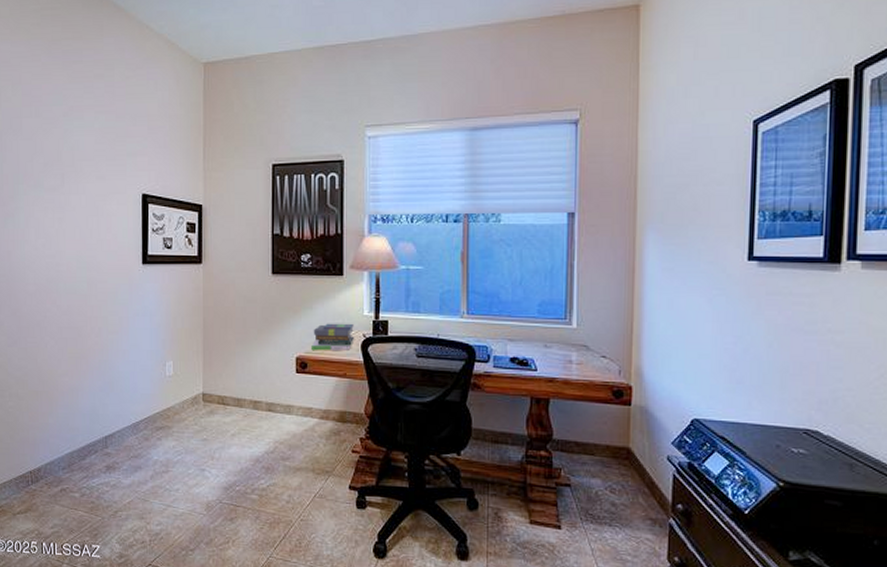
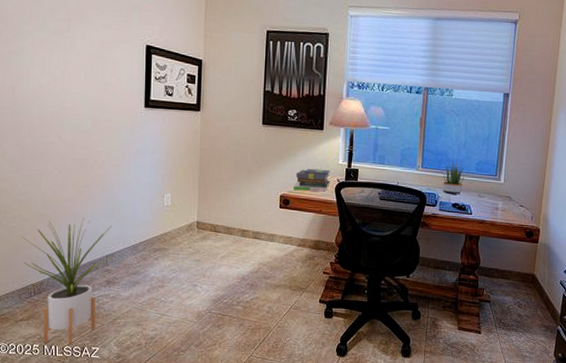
house plant: none [18,393,111,541] -> present [21,217,112,344]
potted plant: none [490,303,532,346] -> present [439,161,472,194]

